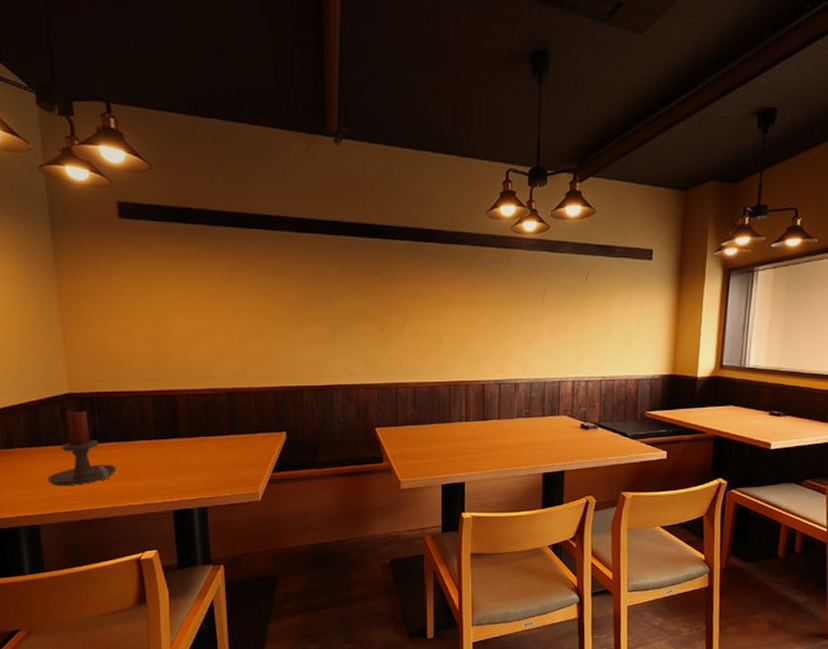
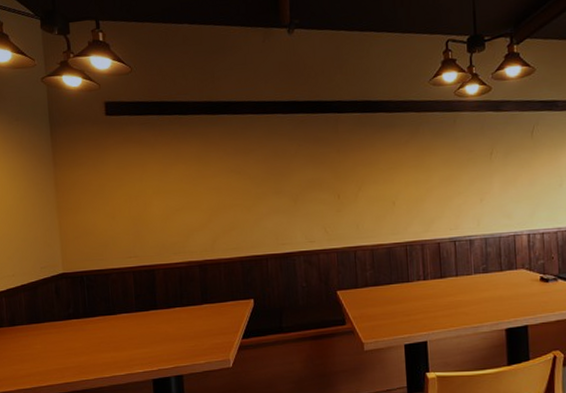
candle holder: present [47,410,117,487] -> none [43,288,103,360]

